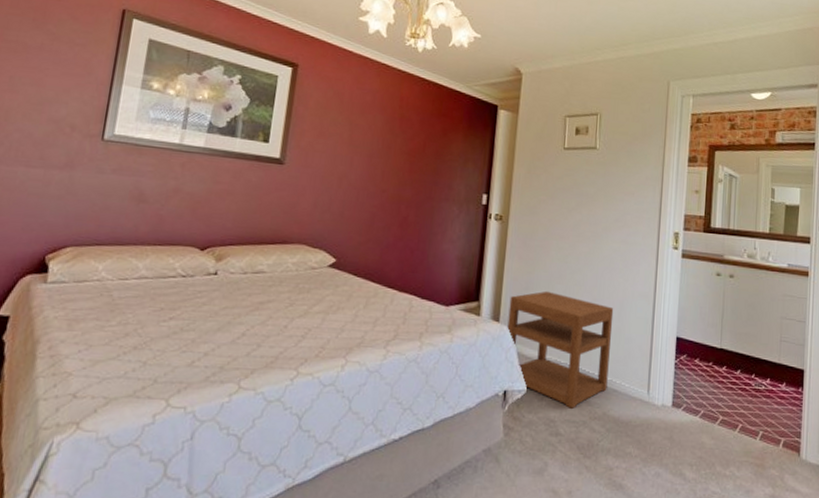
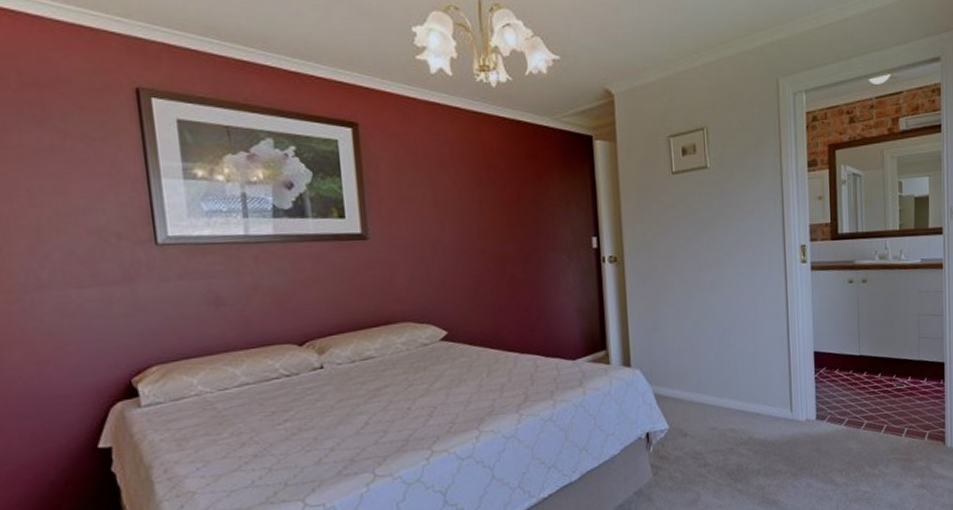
nightstand: present [507,290,614,409] -> none [638,327,750,439]

